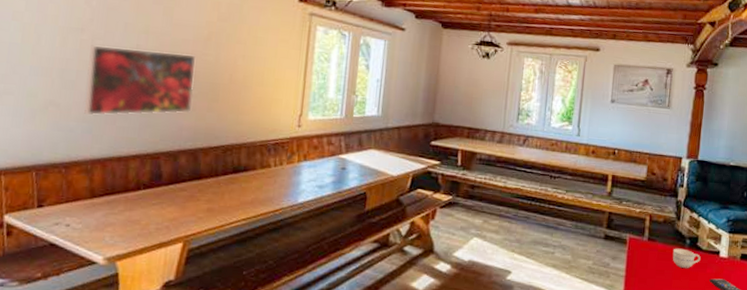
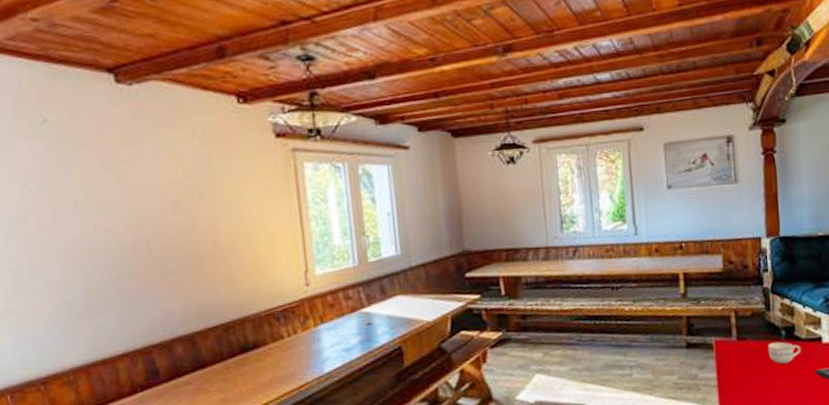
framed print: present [83,45,196,116] -> none [40,224,176,318]

